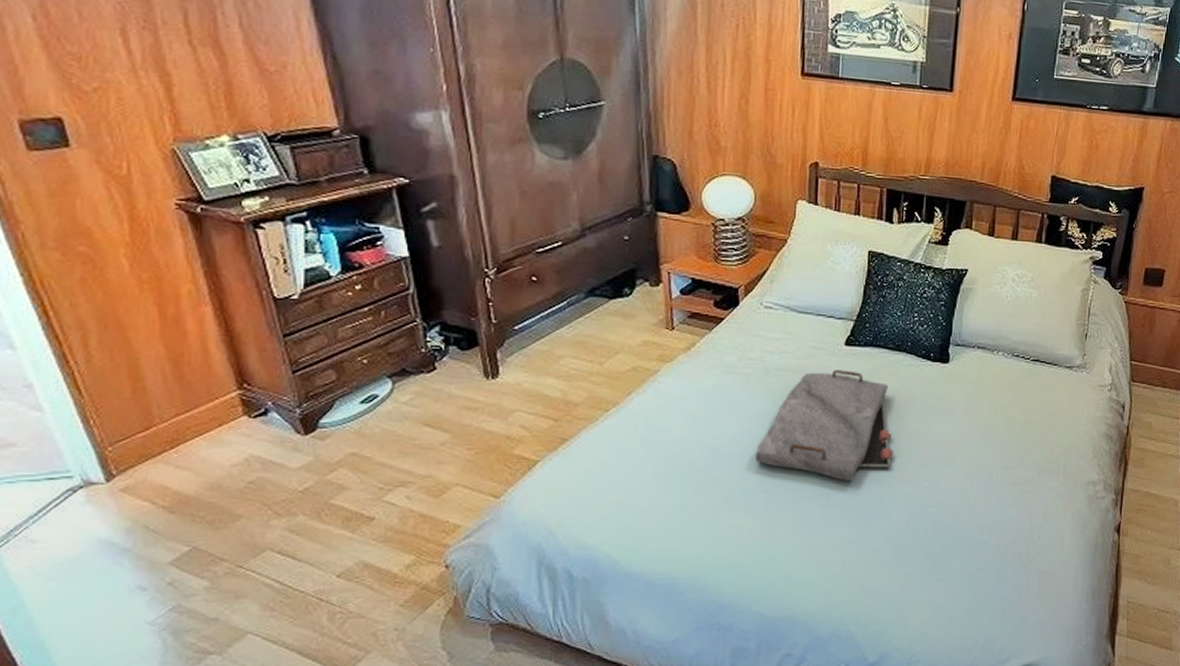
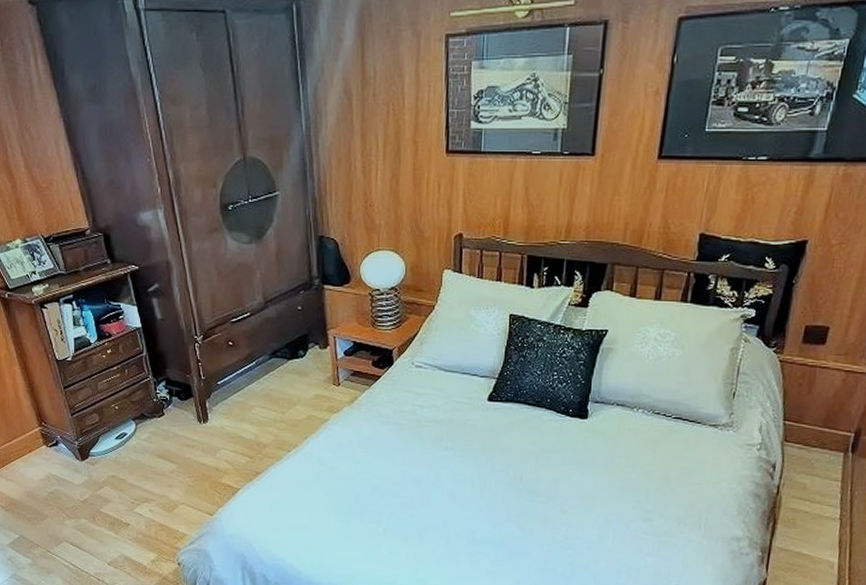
serving tray: present [755,370,894,482] -> none [409,422,533,522]

